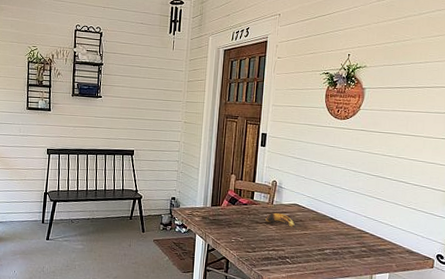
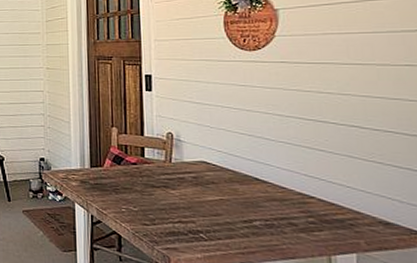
banana: present [265,213,299,232] -> none [164,174,212,198]

